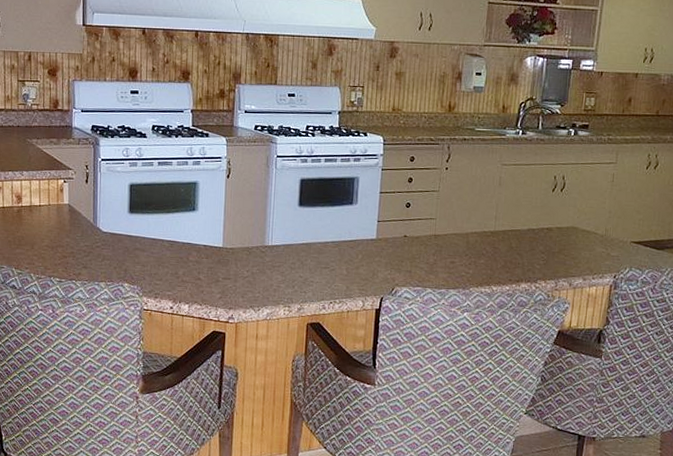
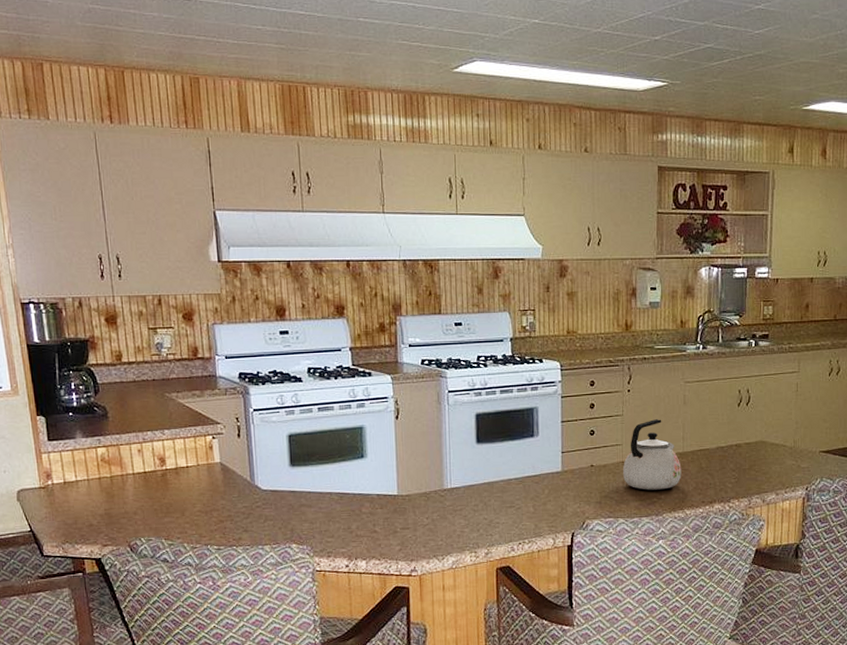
kettle: none [434,197,492,265] -> present [623,419,682,490]

